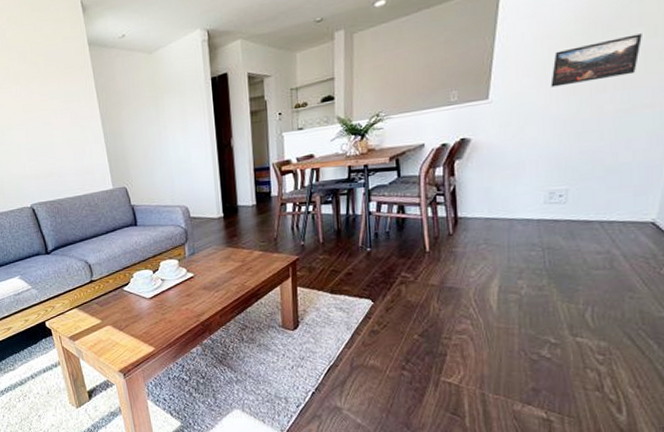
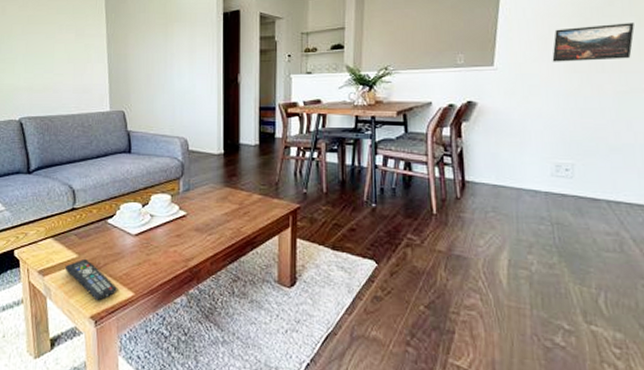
remote control: none [91,323,140,357] -> present [65,258,118,301]

